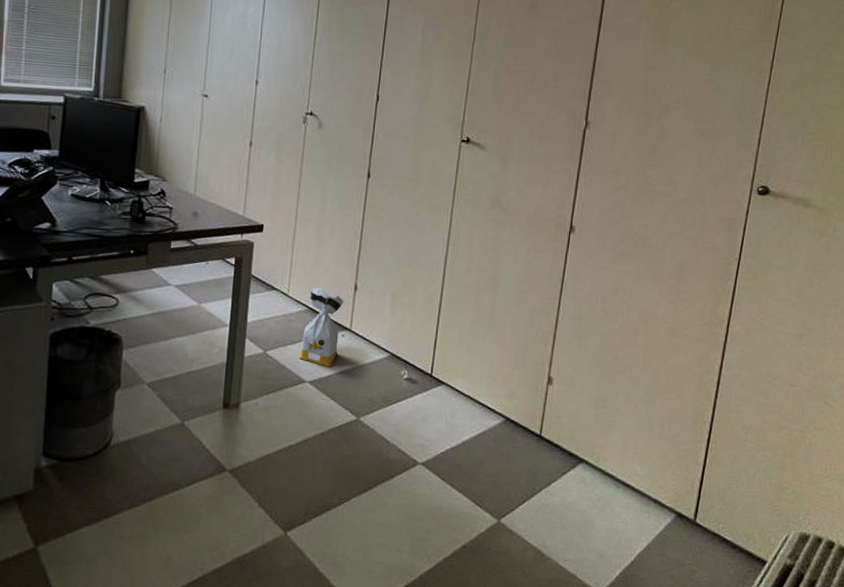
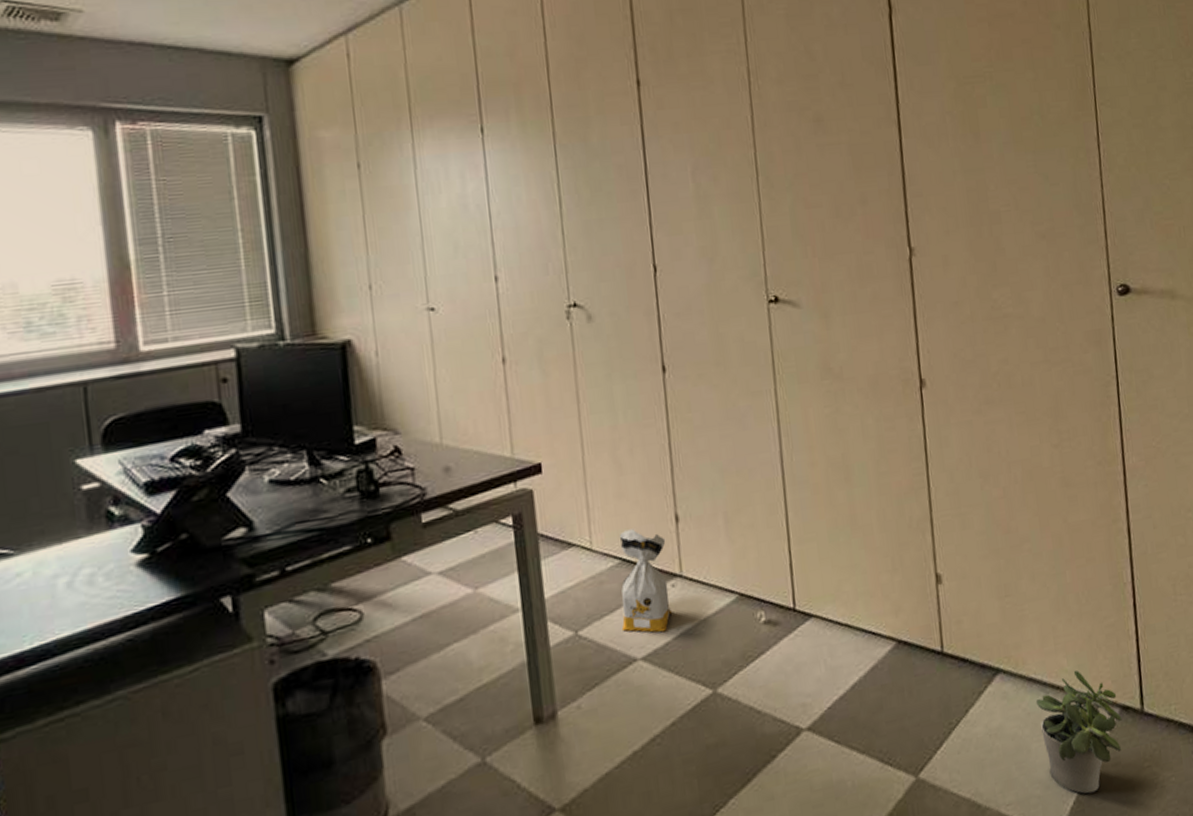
potted plant: none [605,476,676,571] -> present [1035,670,1122,794]

